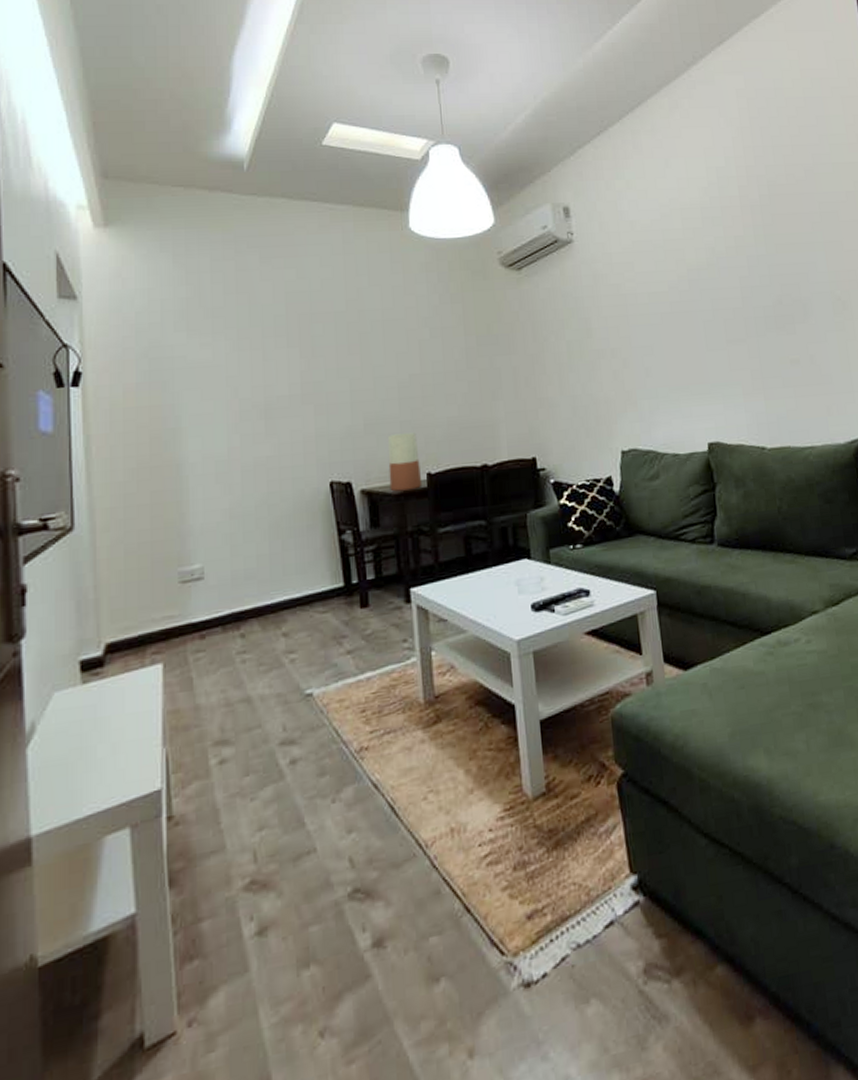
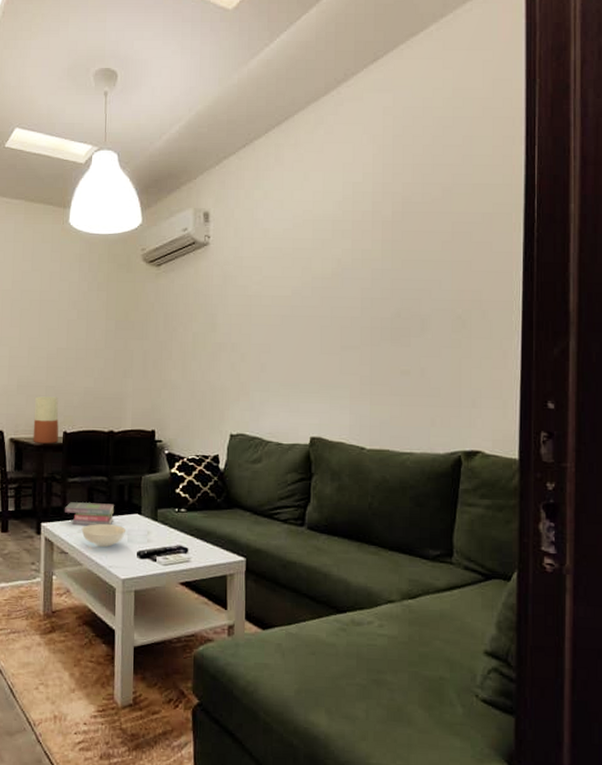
books: none [438,551,499,585] -> present [65,502,114,526]
bowl: none [461,575,516,607] -> present [81,524,127,548]

